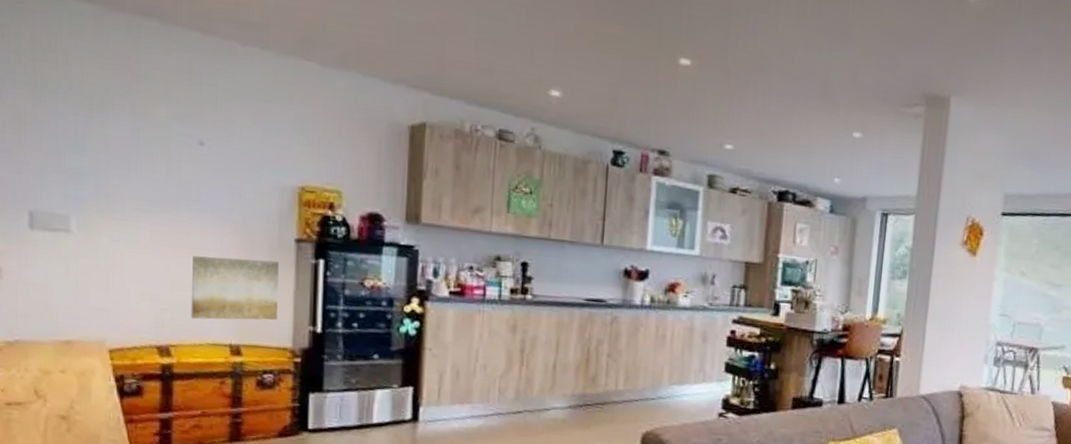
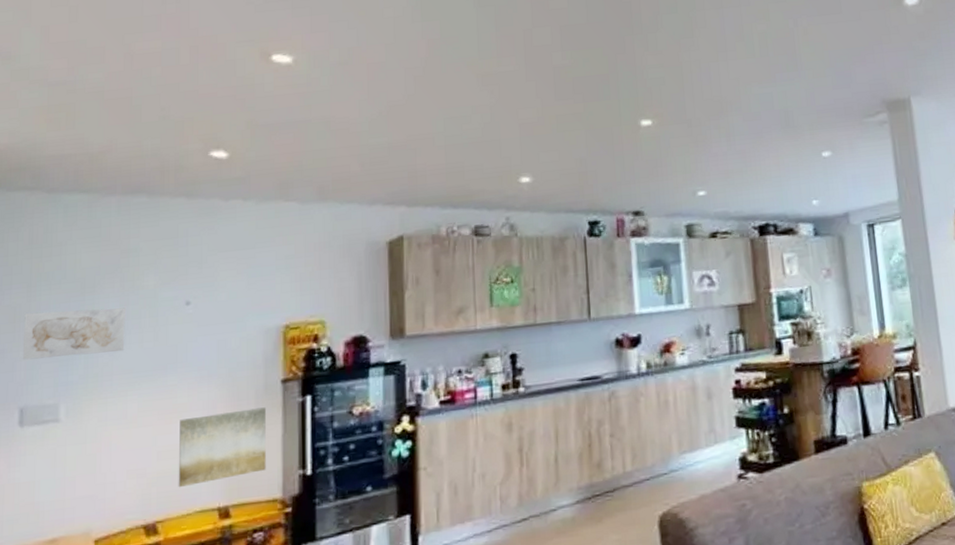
wall art: none [30,117,137,178] -> present [23,307,125,360]

